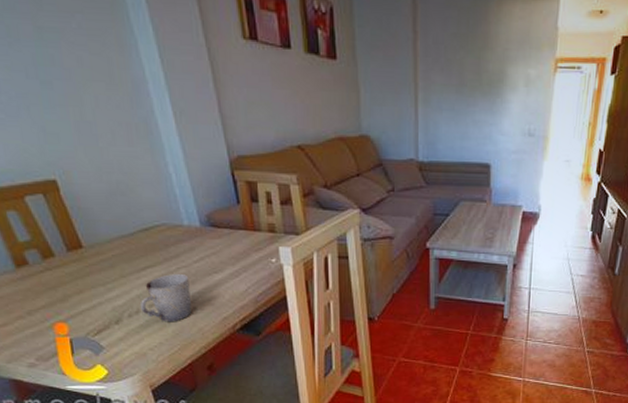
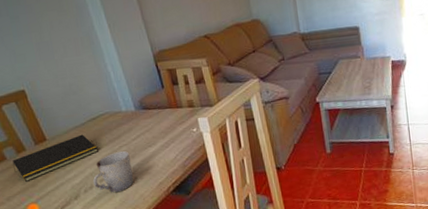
notepad: none [36,246,149,295] -> present [12,134,98,182]

